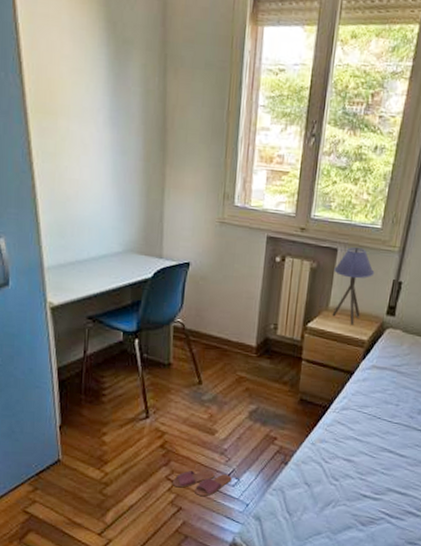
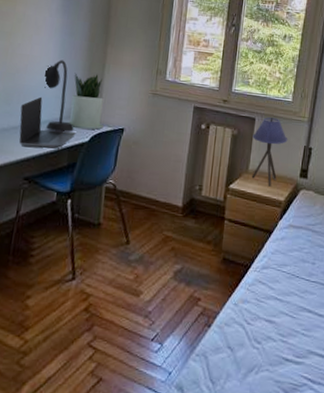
laptop computer: none [76,228,138,286] -> present [19,96,76,149]
desk lamp: none [98,184,136,267] -> present [44,60,74,132]
planter: none [129,199,167,265] -> present [68,73,104,130]
slippers: present [172,471,232,496] -> none [93,336,155,364]

